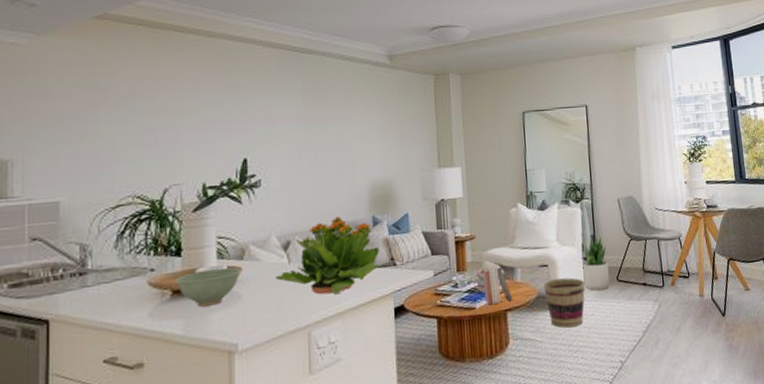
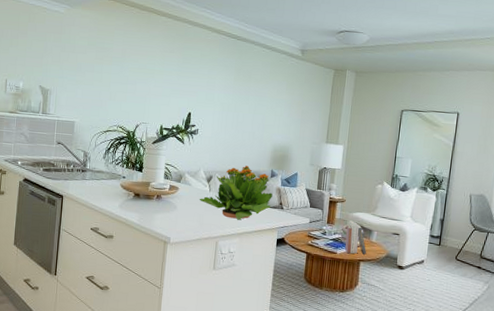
bowl: present [177,267,241,307] -> none [138,184,178,209]
basket: present [543,277,586,328] -> none [392,246,428,286]
planter: present [582,236,610,291] -> none [427,221,452,264]

